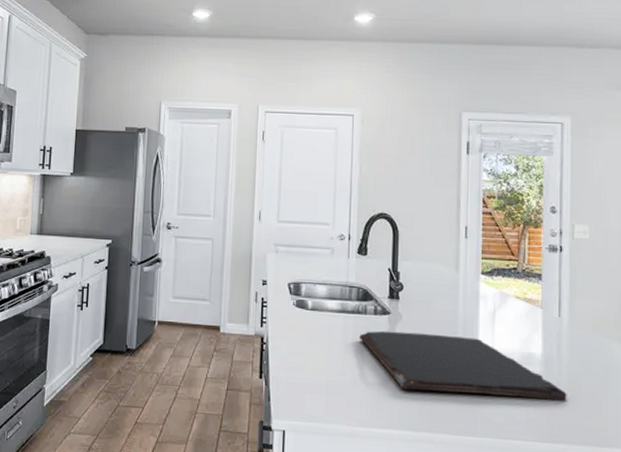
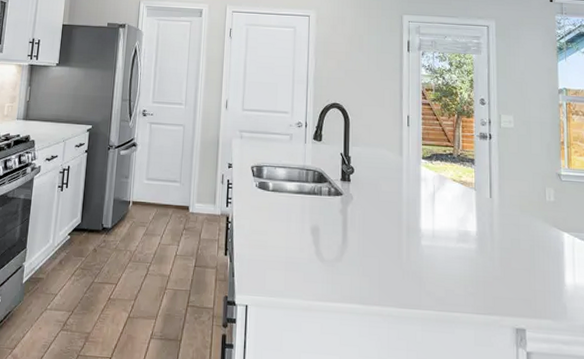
cutting board: present [358,330,567,401] -> none [314,210,500,275]

